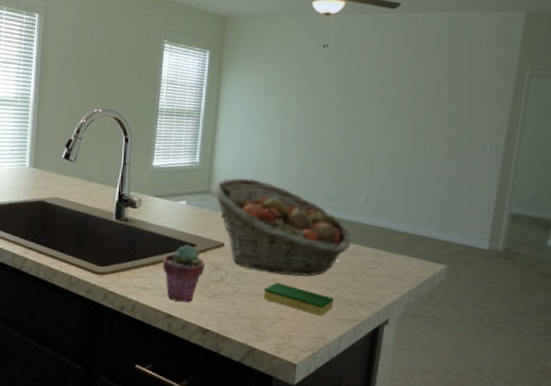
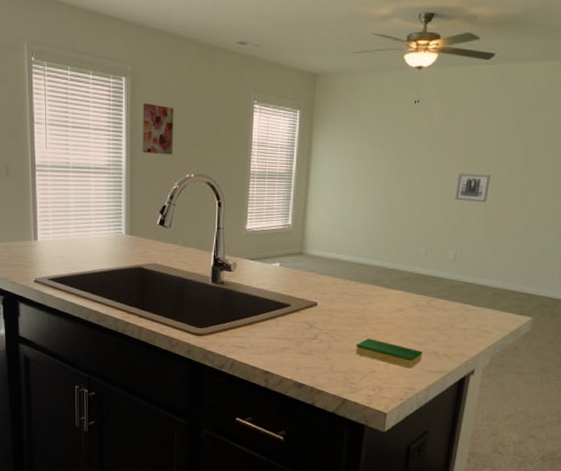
wall art: none [51,39,85,90] -> present [142,103,174,155]
potted succulent: present [163,244,205,303] -> none [259,305,299,360]
fruit basket: present [212,178,352,276] -> none [305,238,441,332]
wall art: none [364,116,400,147] -> present [455,172,490,203]

